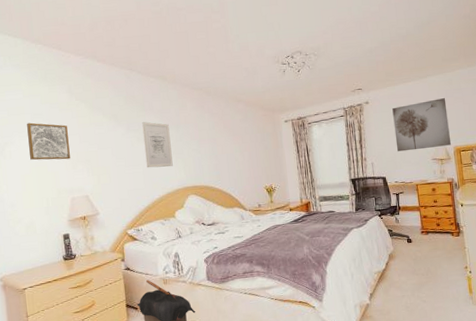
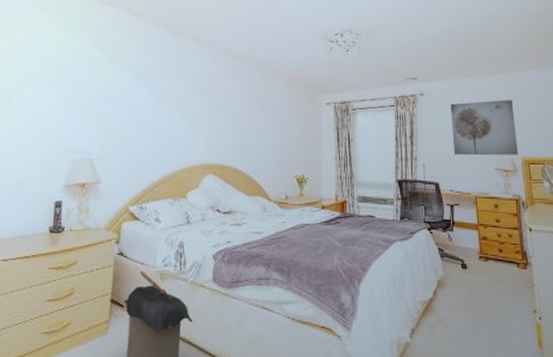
wall art: present [27,122,70,160] -> none [38,70,86,116]
wall art: present [142,122,173,168] -> none [164,85,196,139]

